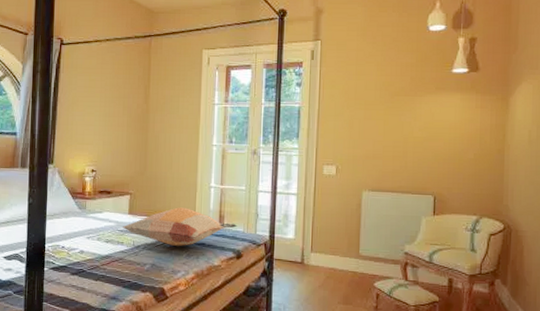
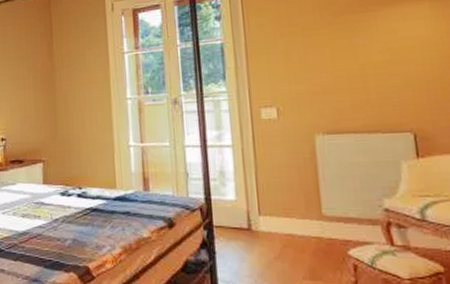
decorative pillow: present [122,207,237,247] -> none [37,172,165,218]

